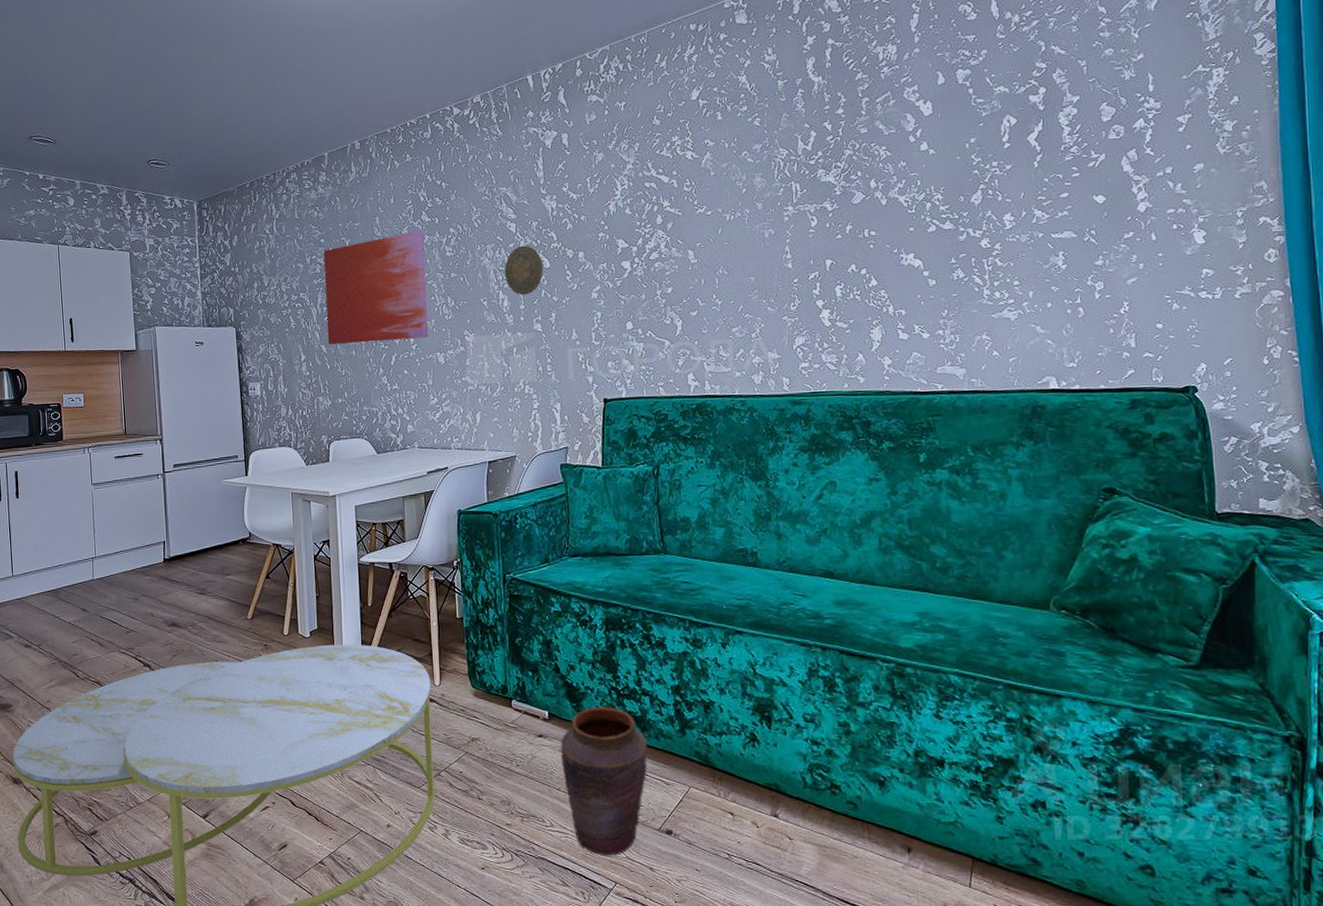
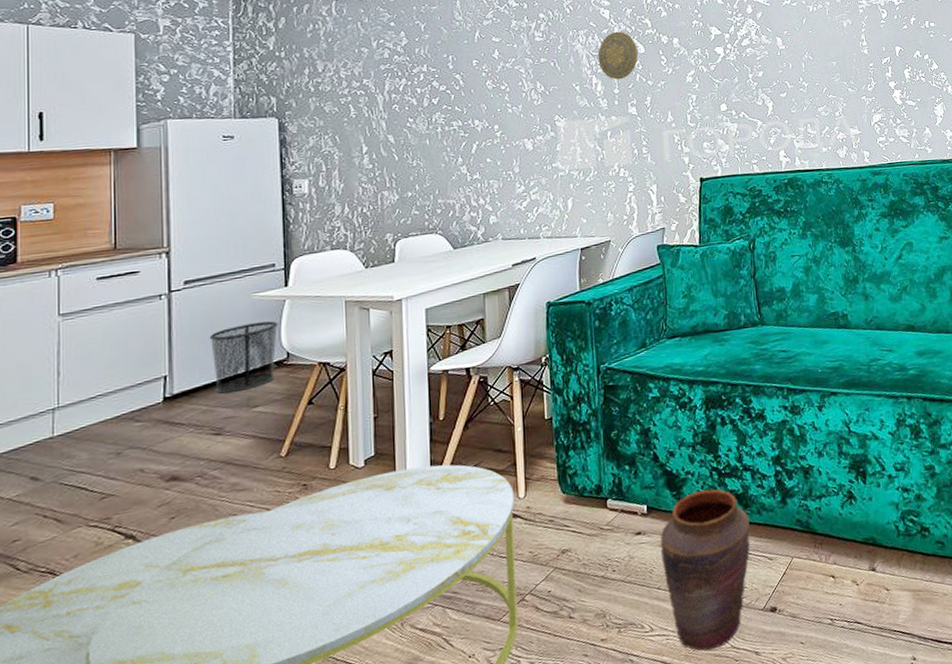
waste bin: none [193,504,242,562] -> present [209,321,278,394]
wall art: present [323,230,428,345] -> none [393,15,515,134]

